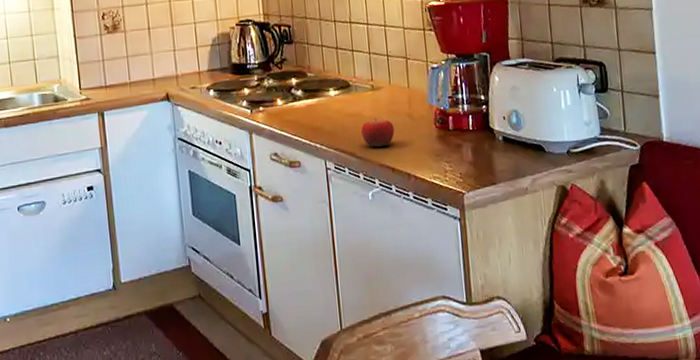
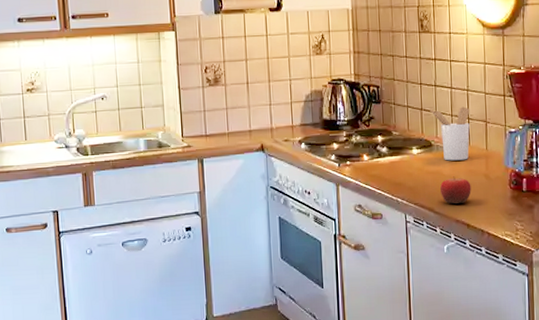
utensil holder: none [346,43,390,102] -> present [430,106,470,161]

